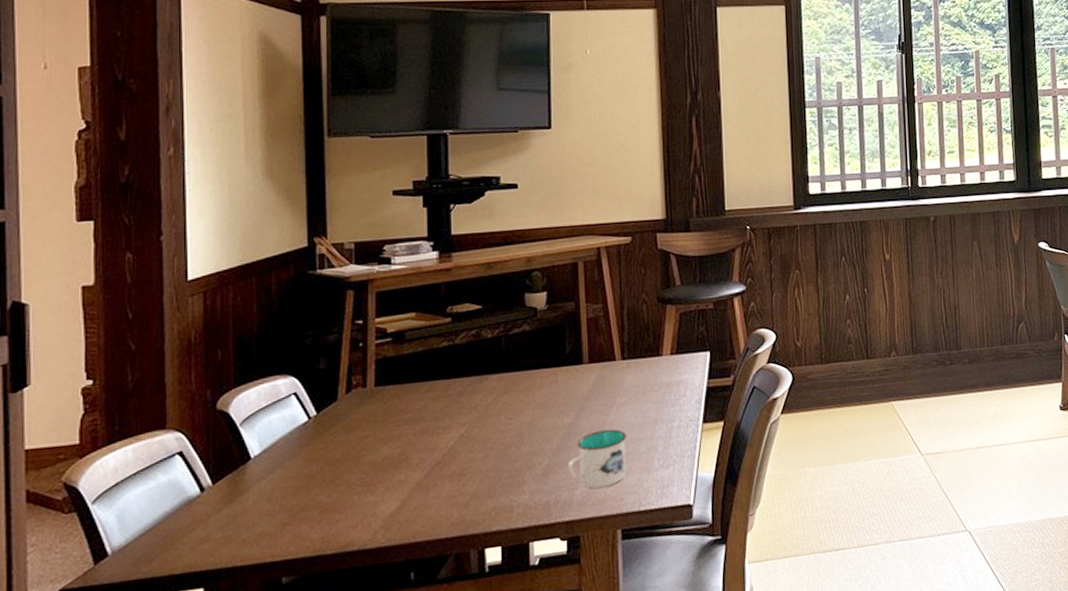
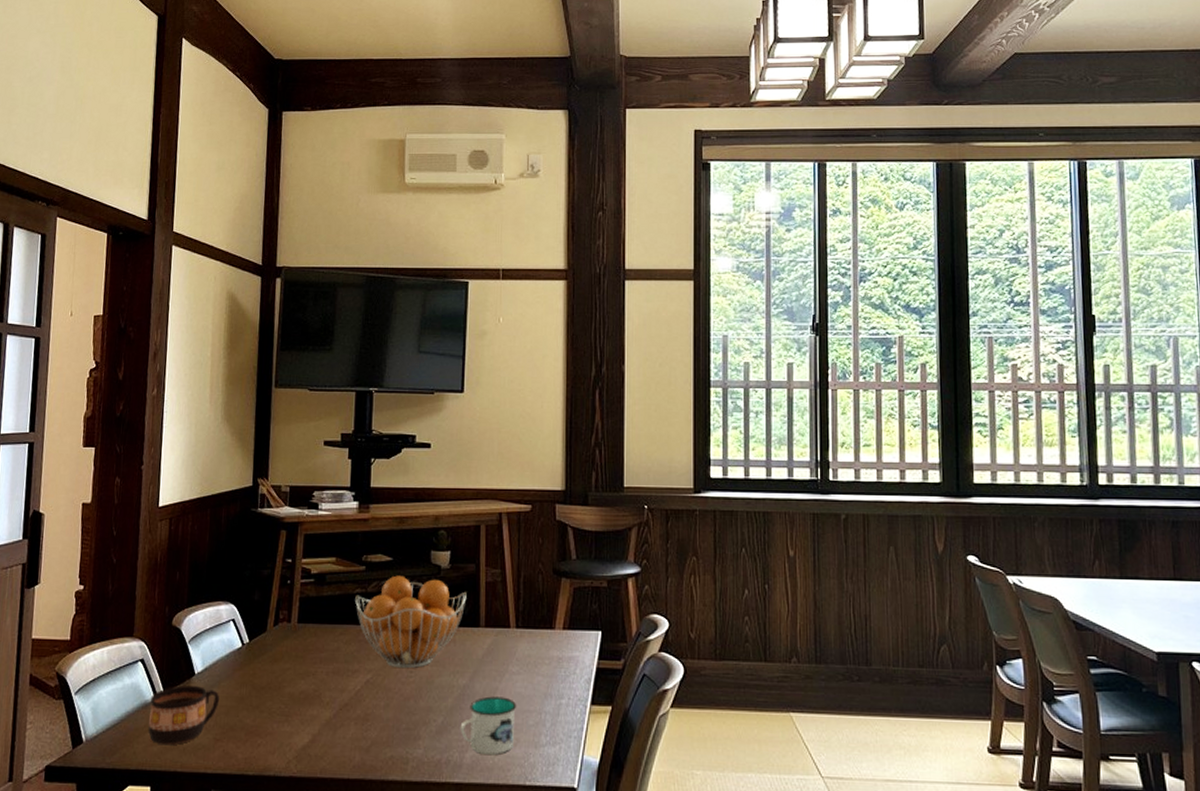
cup: none [194,470,284,541] -> present [147,685,219,745]
fruit basket: none [441,322,567,417] -> present [355,575,467,669]

